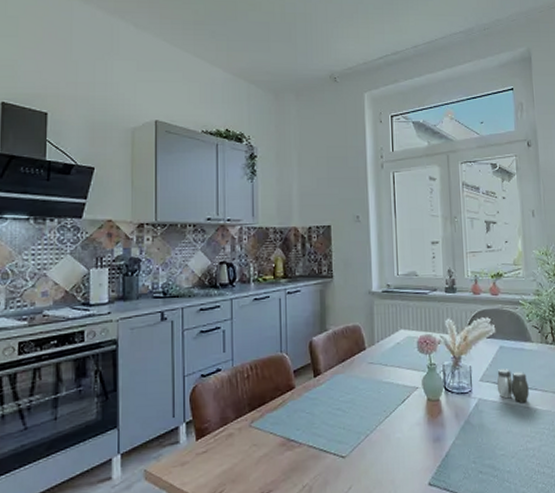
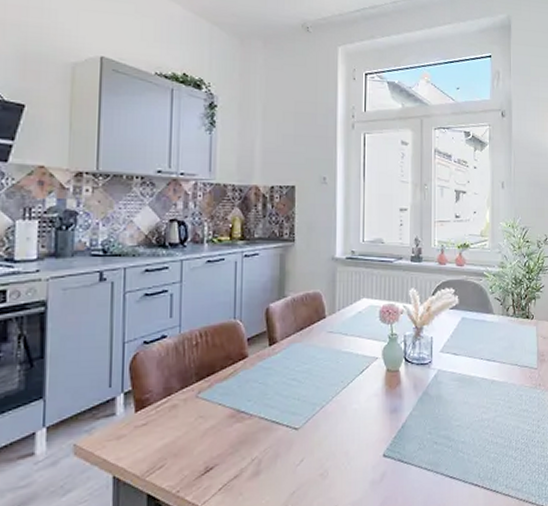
salt and pepper shaker: present [496,369,529,403] -> none [456,340,487,374]

